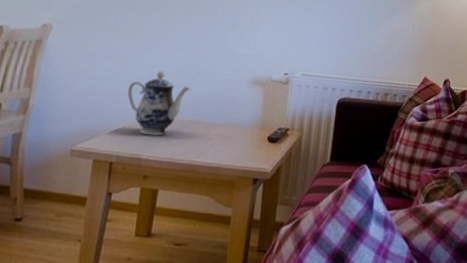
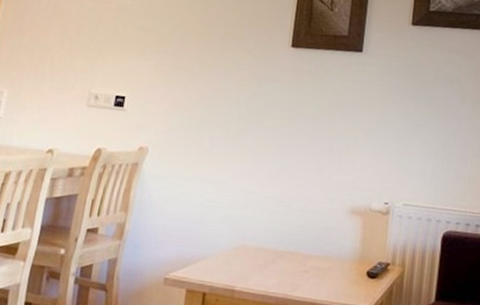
teapot: present [127,71,190,136] -> none [221,197,285,267]

